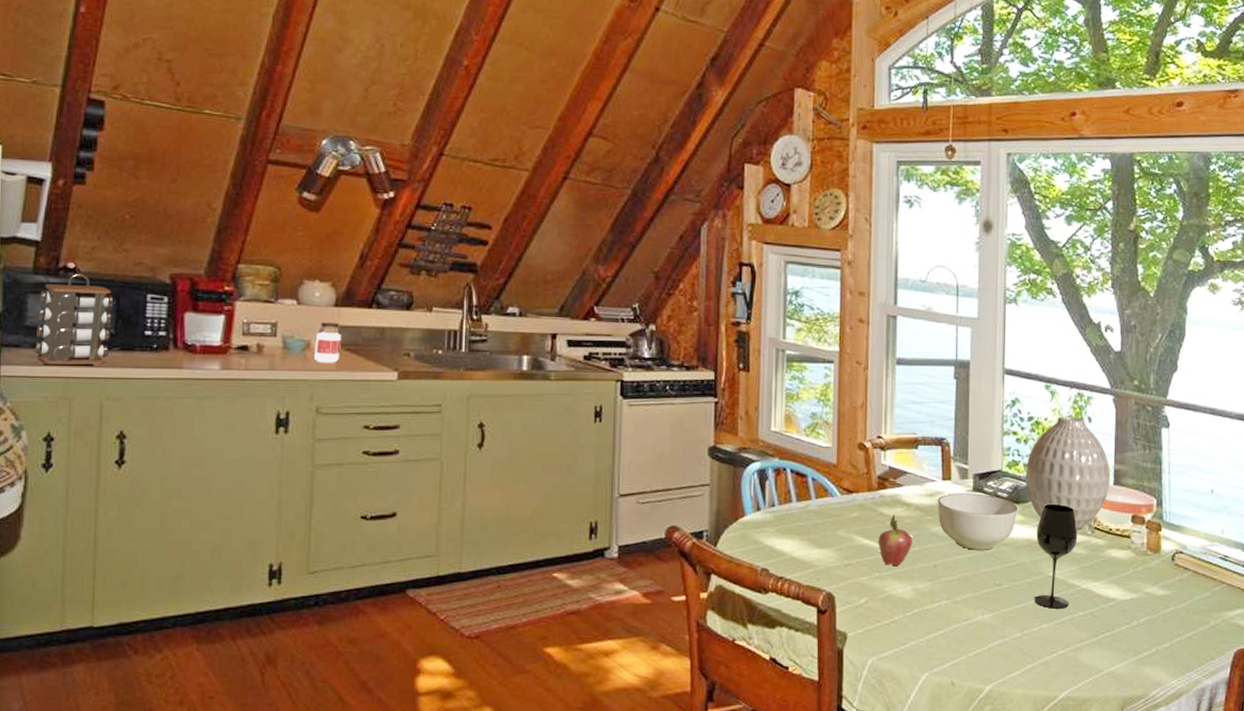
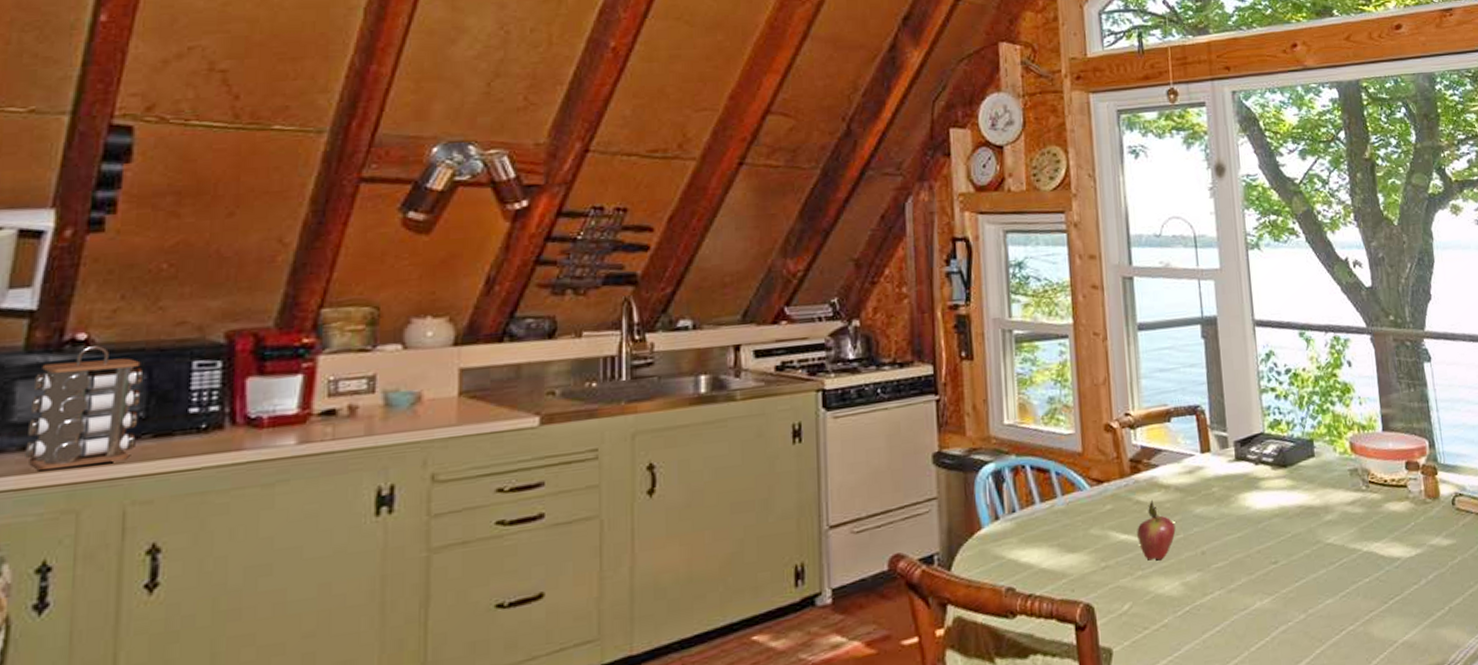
jar: present [314,322,344,363] -> none [428,365,466,418]
bowl: present [937,493,1019,550] -> none [1197,462,1287,528]
vase: present [1025,416,1111,529] -> none [1288,362,1379,486]
wine glass: present [1034,504,1078,609] -> none [1308,461,1353,581]

